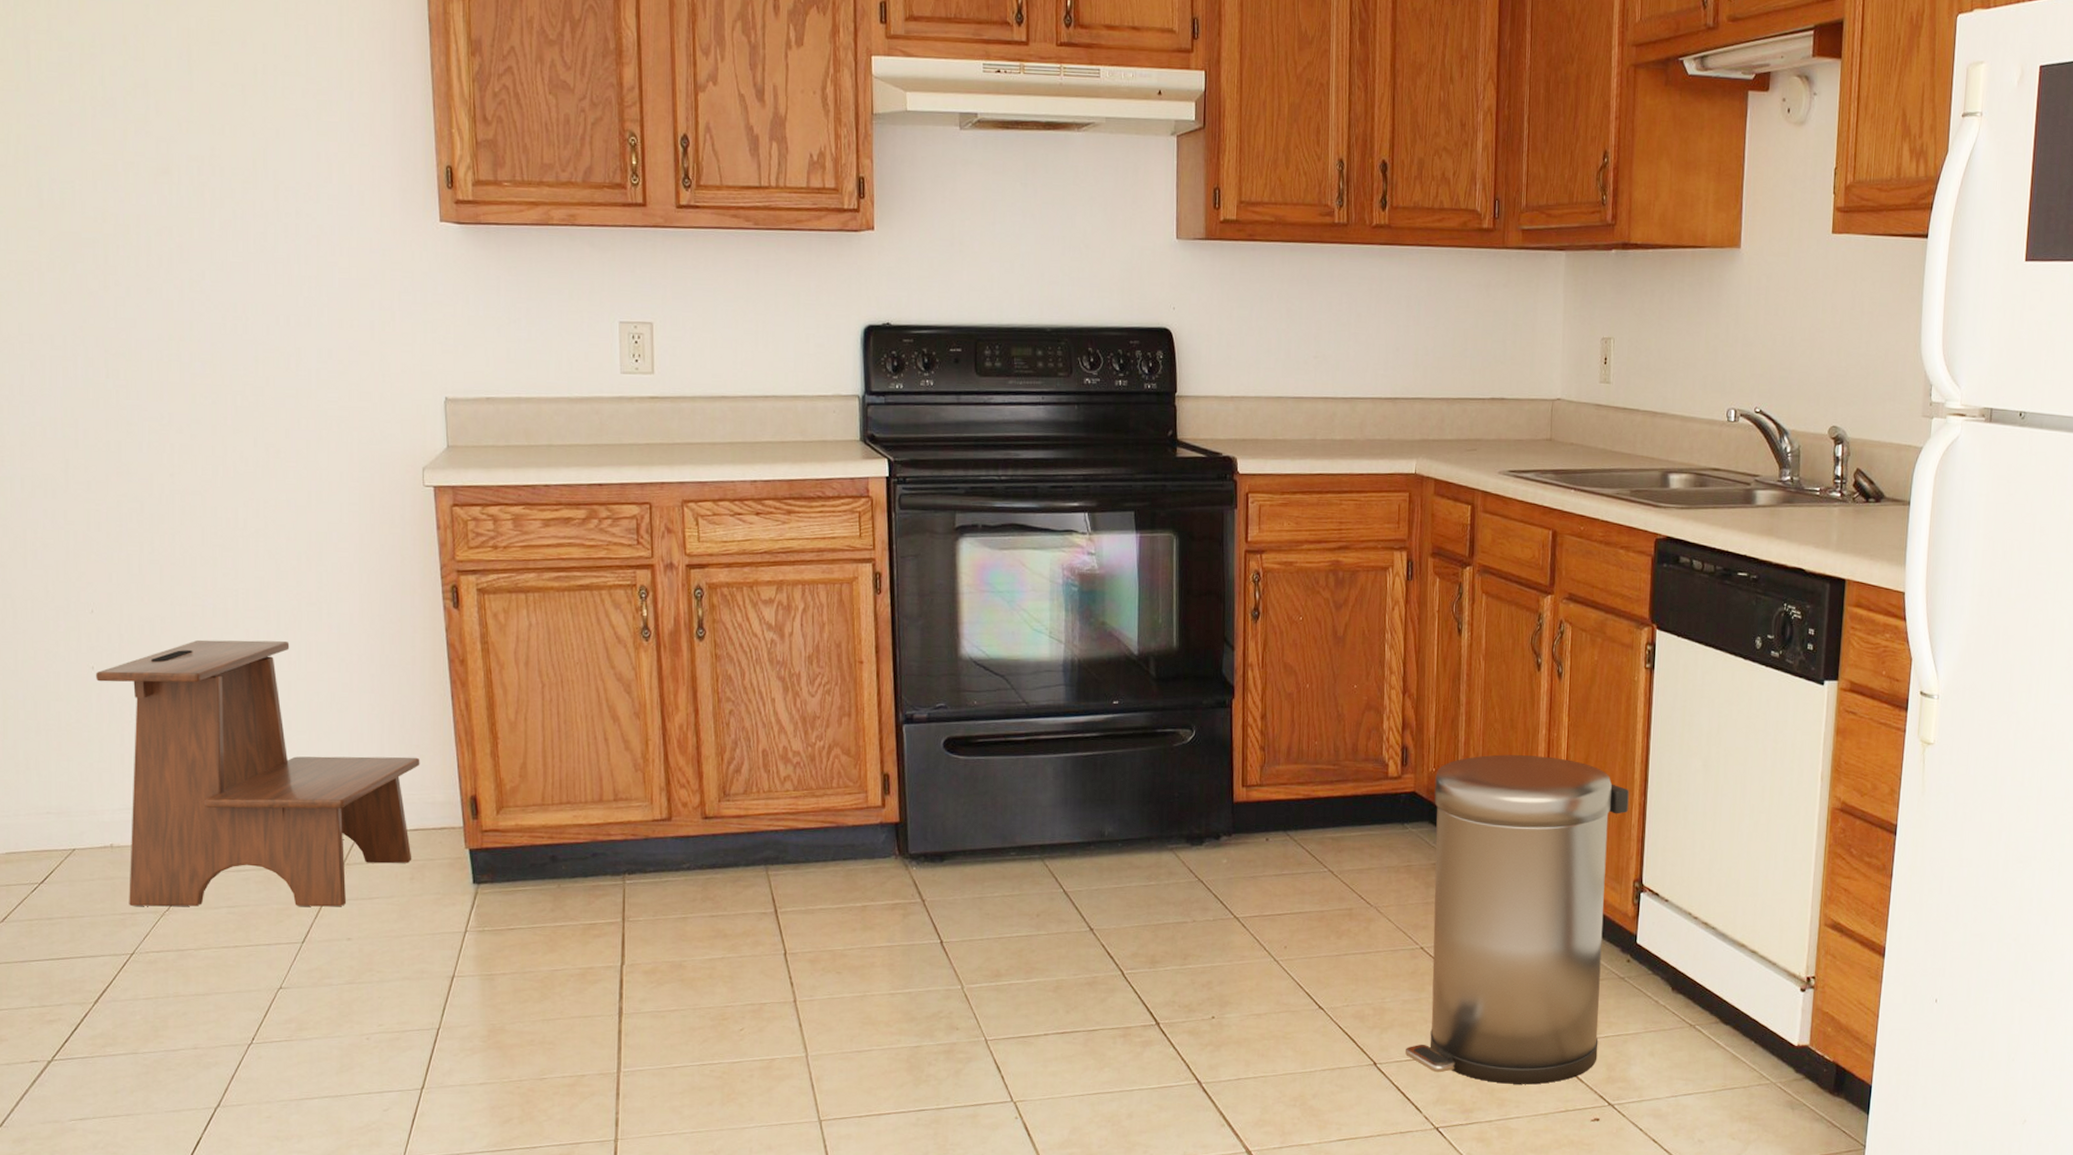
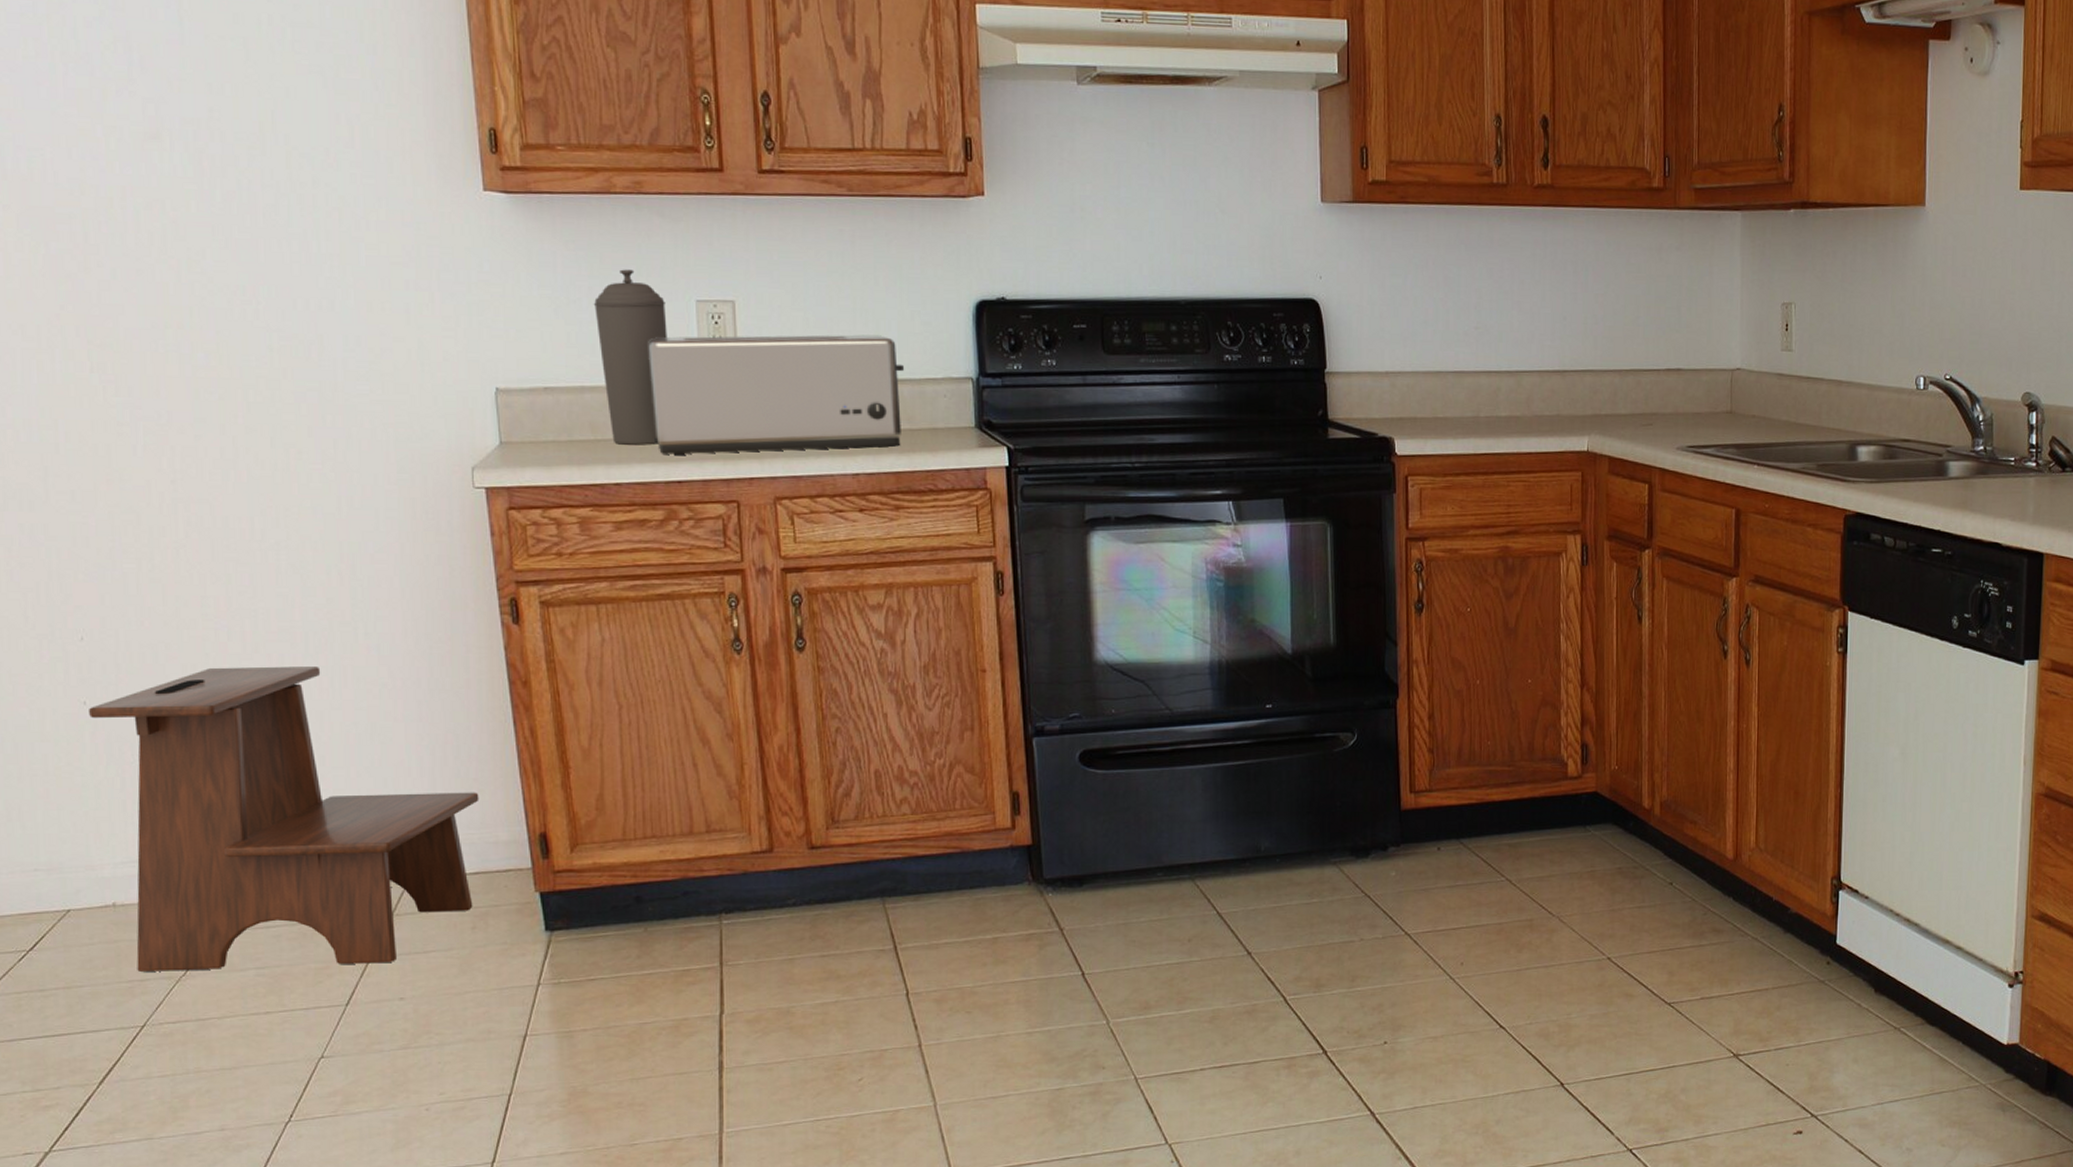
canister: none [530,293,594,451] -> present [593,269,667,445]
toaster: none [575,354,800,461] -> present [647,334,905,456]
pedal bin: present [1404,754,1629,1085] -> none [1593,749,1824,1099]

